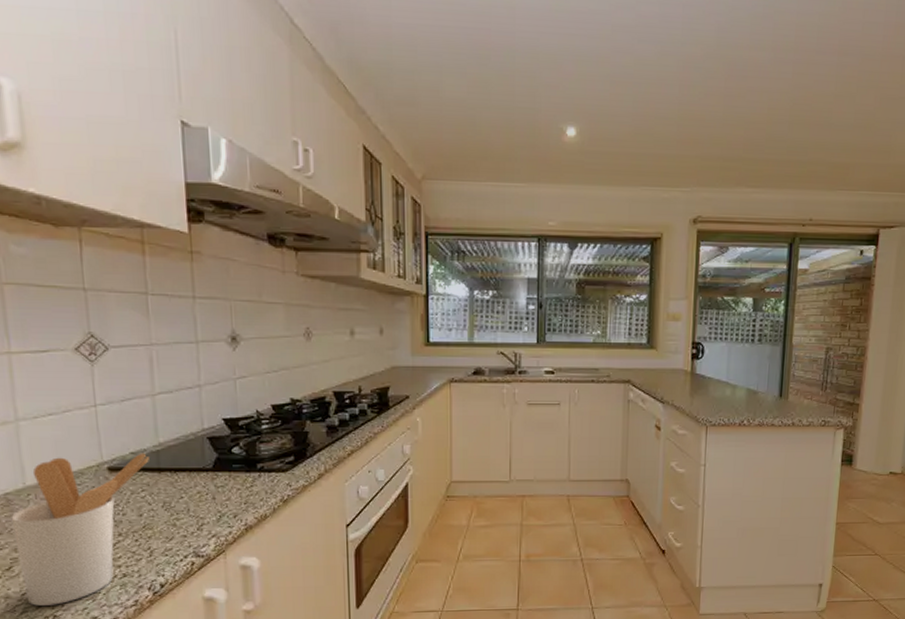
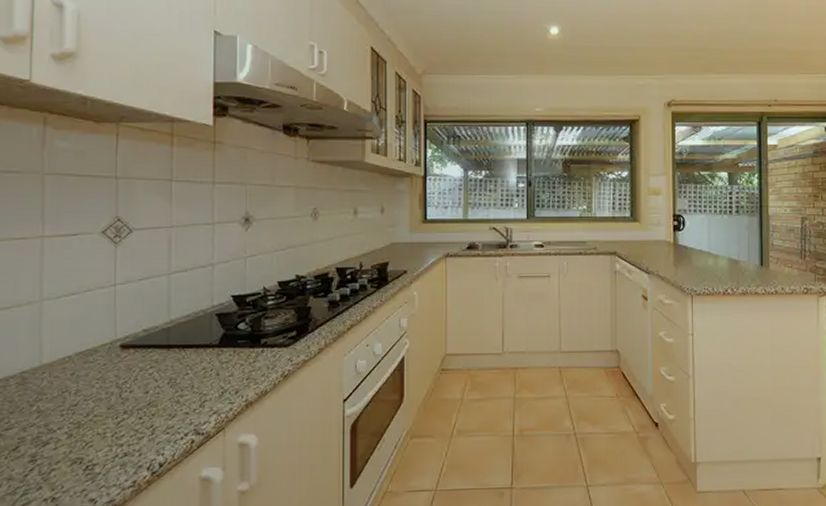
utensil holder: present [11,453,149,606] -> none [24,330,160,488]

